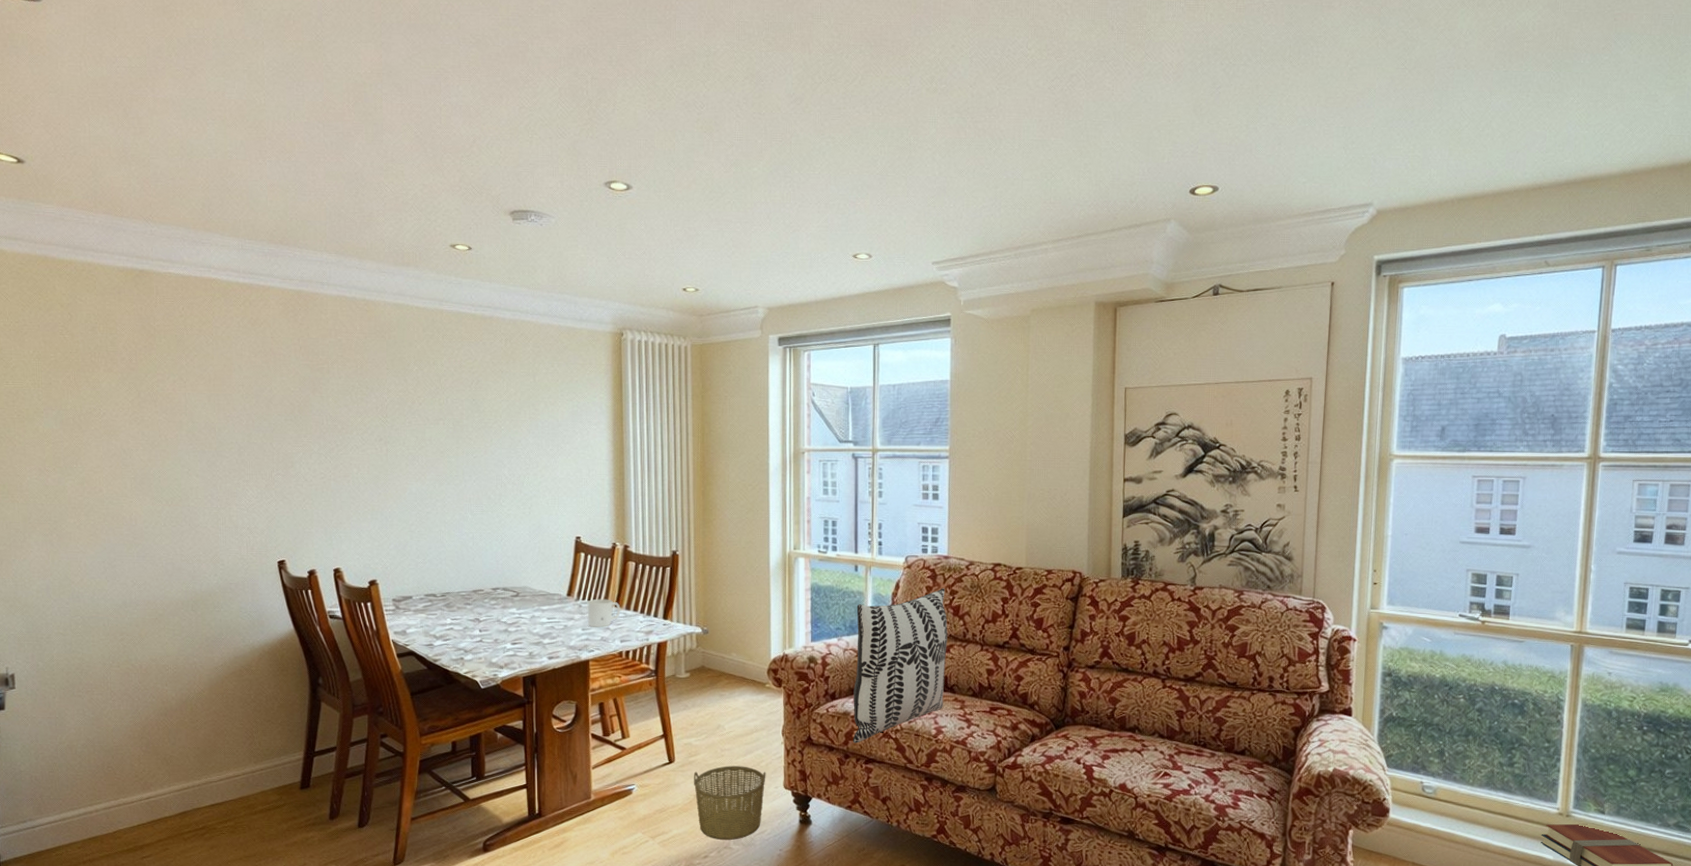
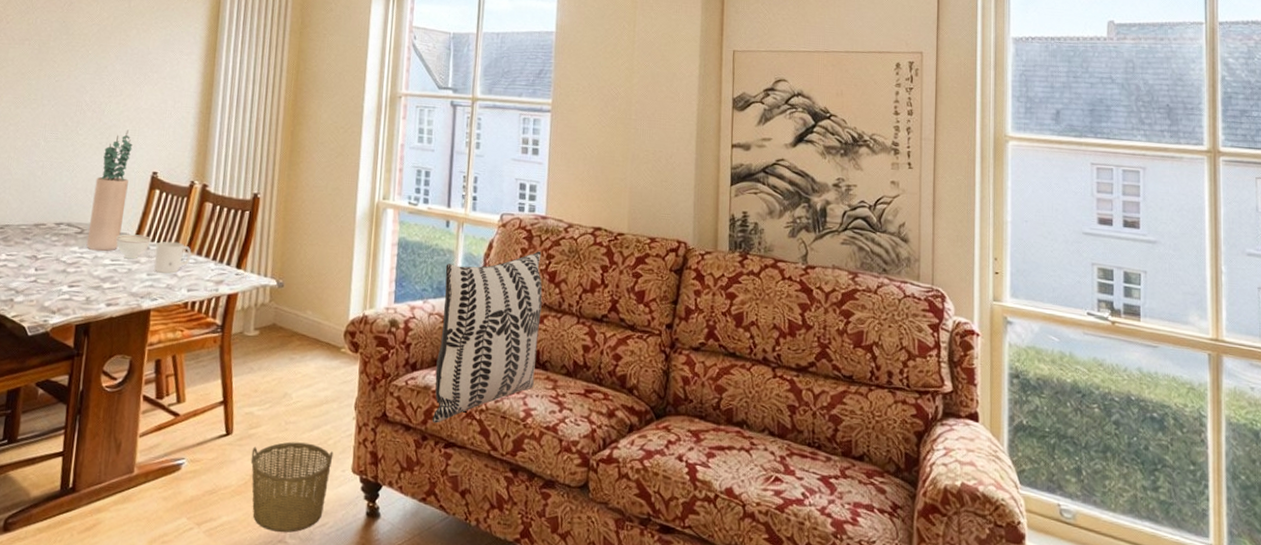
vase: none [523,499,554,612] -> present [86,129,133,252]
bowl: none [549,594,583,617] -> present [115,234,152,260]

